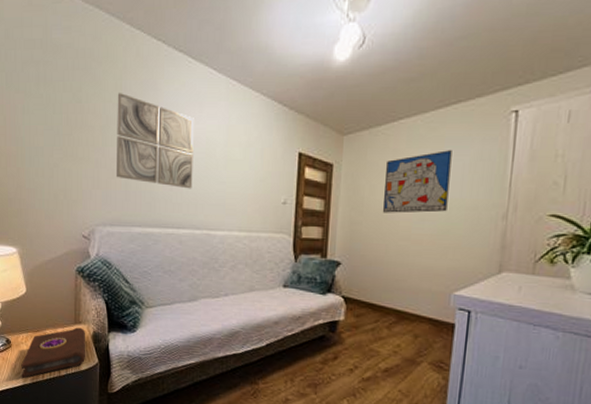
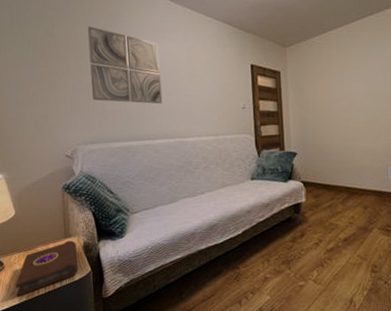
wall art: present [383,150,452,213] -> none [323,52,375,108]

